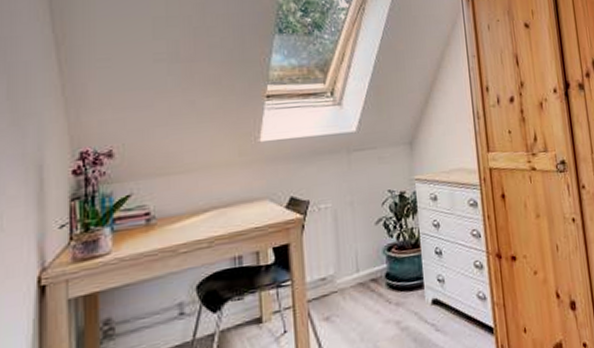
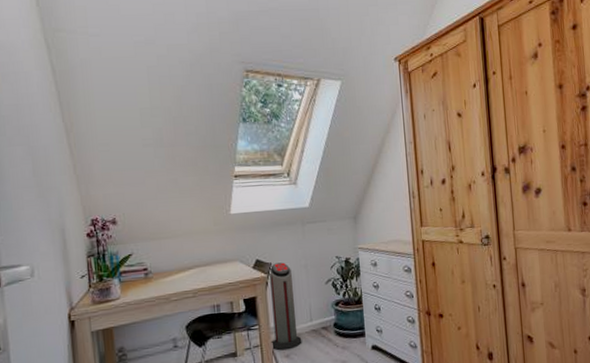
air purifier: none [306,199,346,312] -> present [270,262,302,351]

